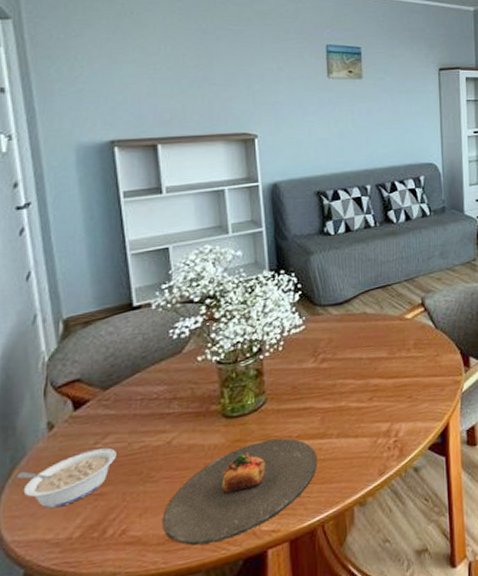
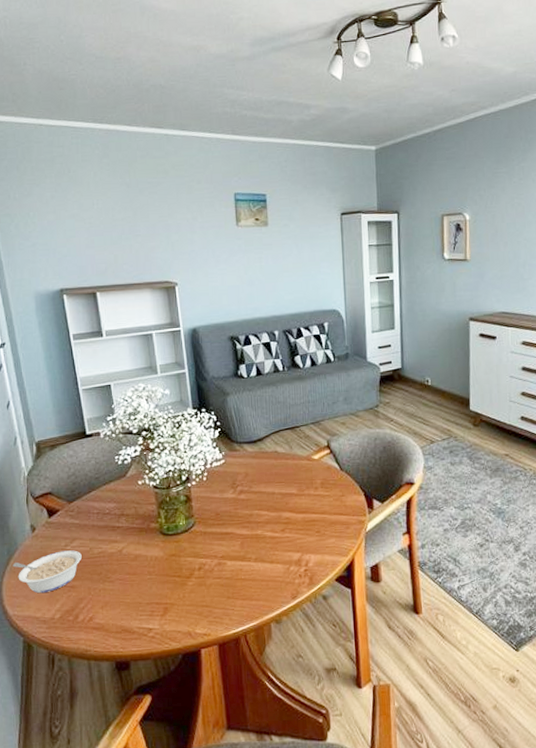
plate: present [162,438,317,546] -> none [118,556,239,637]

